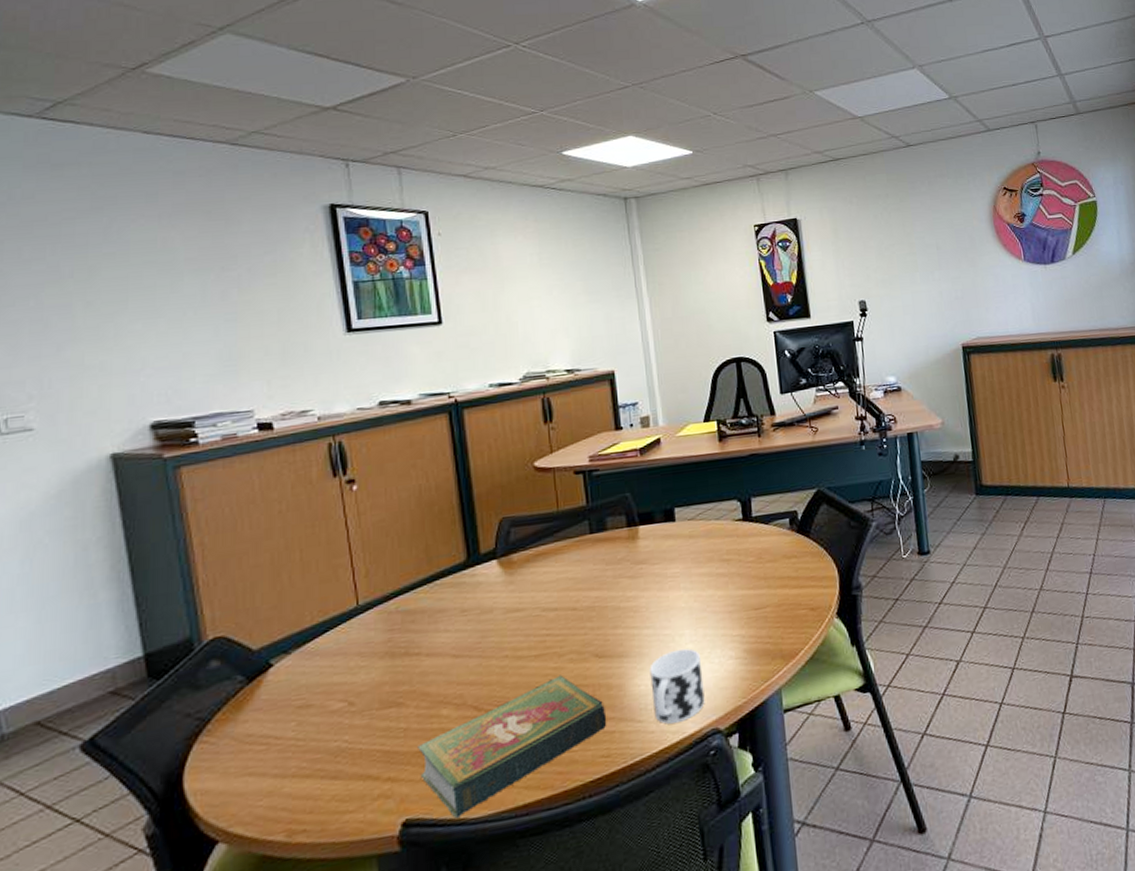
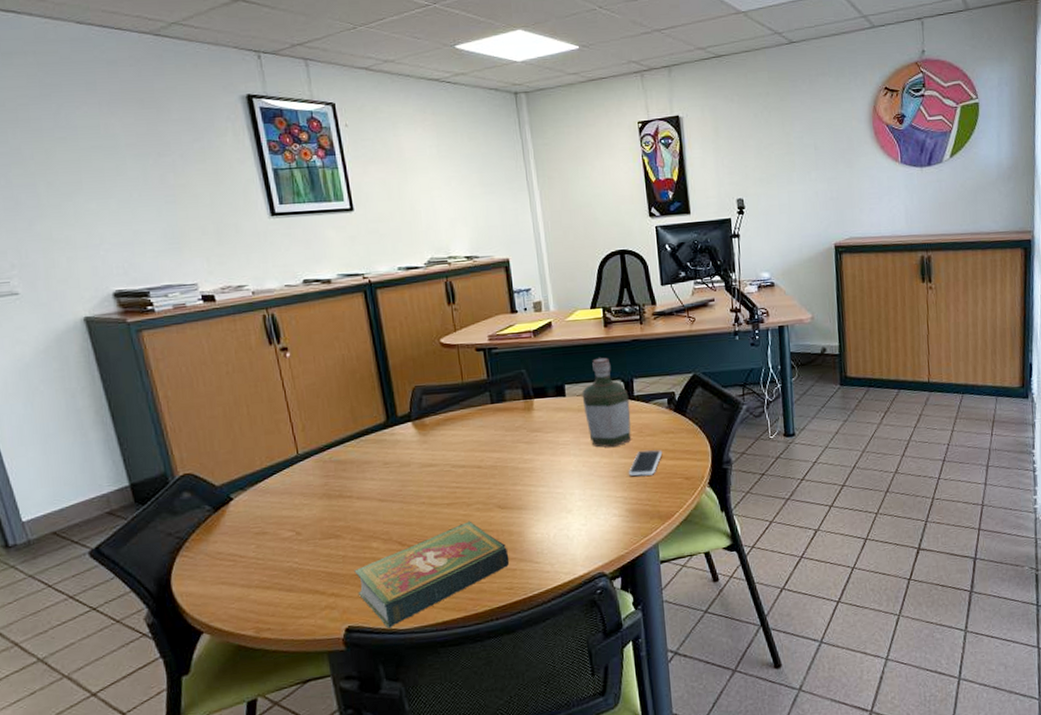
cup: present [649,648,705,724] -> none [545,505,592,566]
bottle: none [693,475,750,578] -> present [582,357,632,448]
smartphone: none [746,577,785,611] -> present [628,449,663,477]

